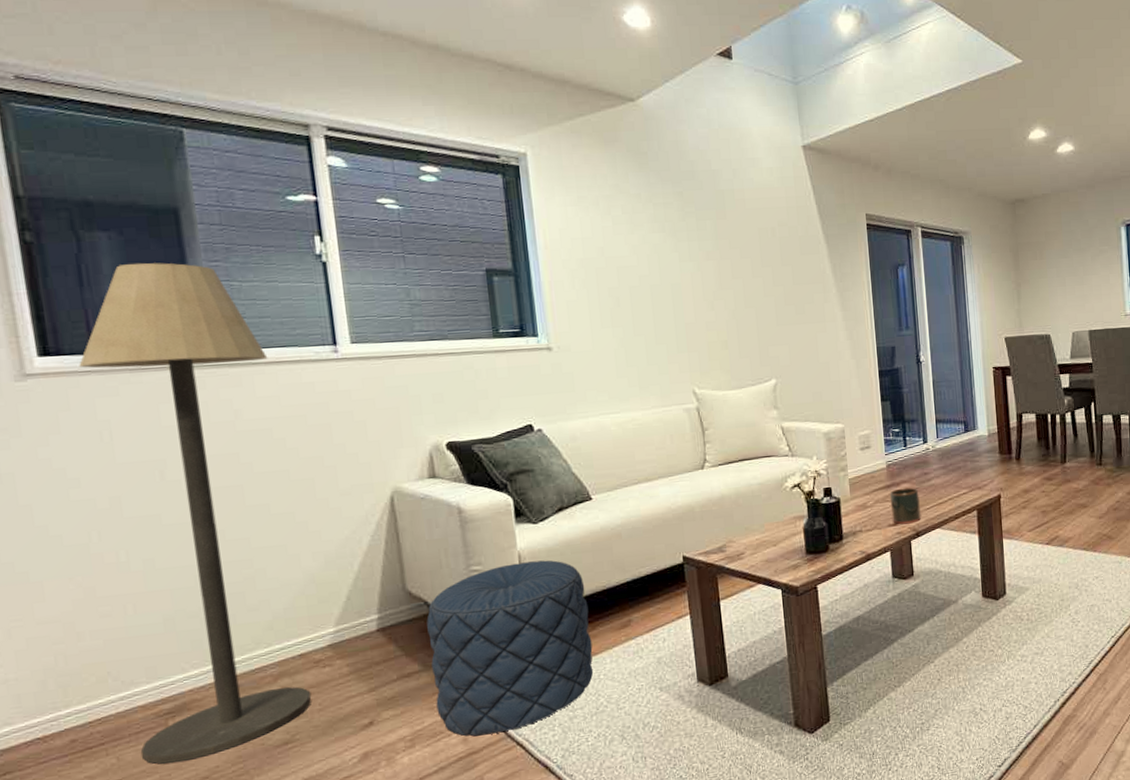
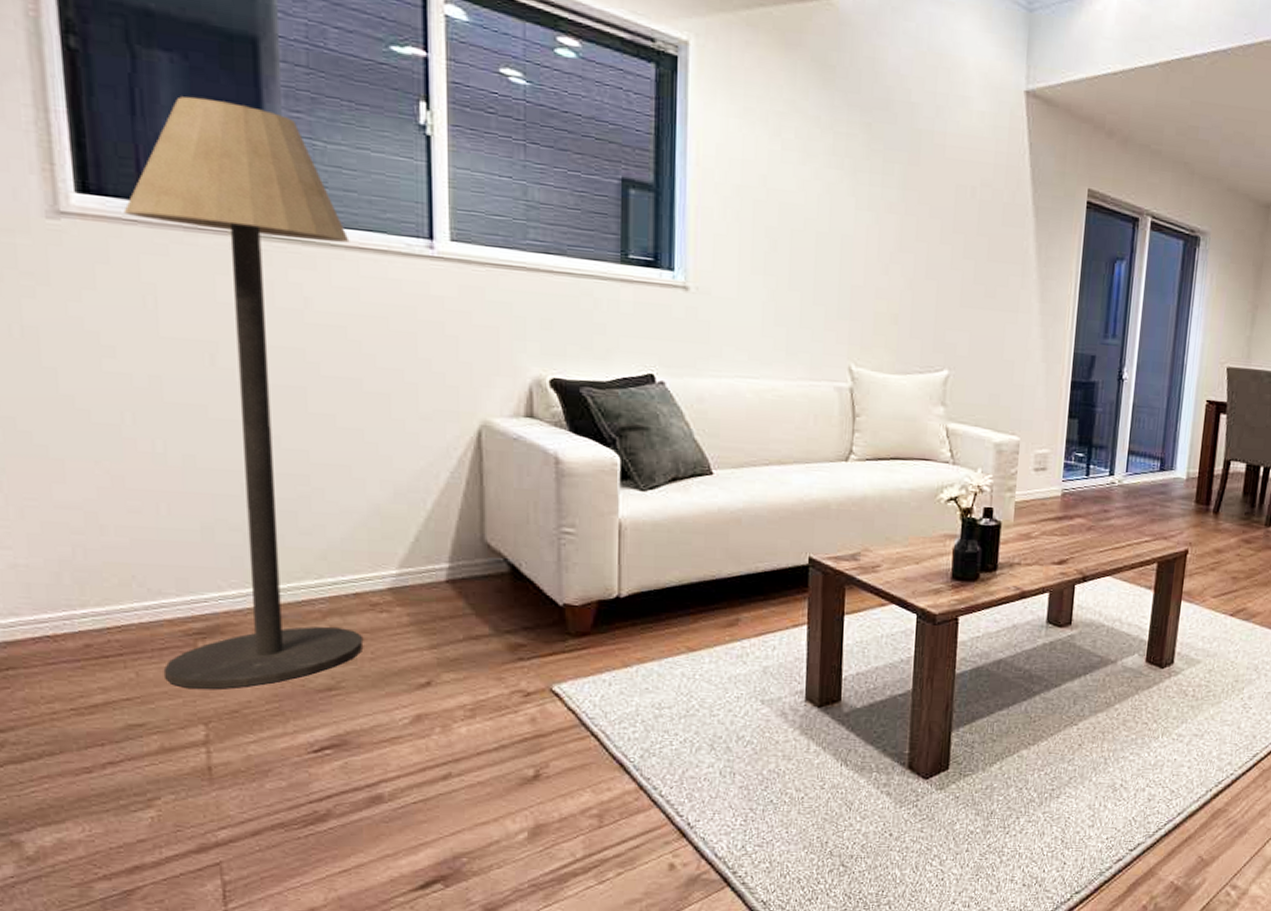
pouf: present [426,560,593,736] -> none [504,532,692,719]
mug: present [889,487,921,525] -> none [1058,522,1094,565]

